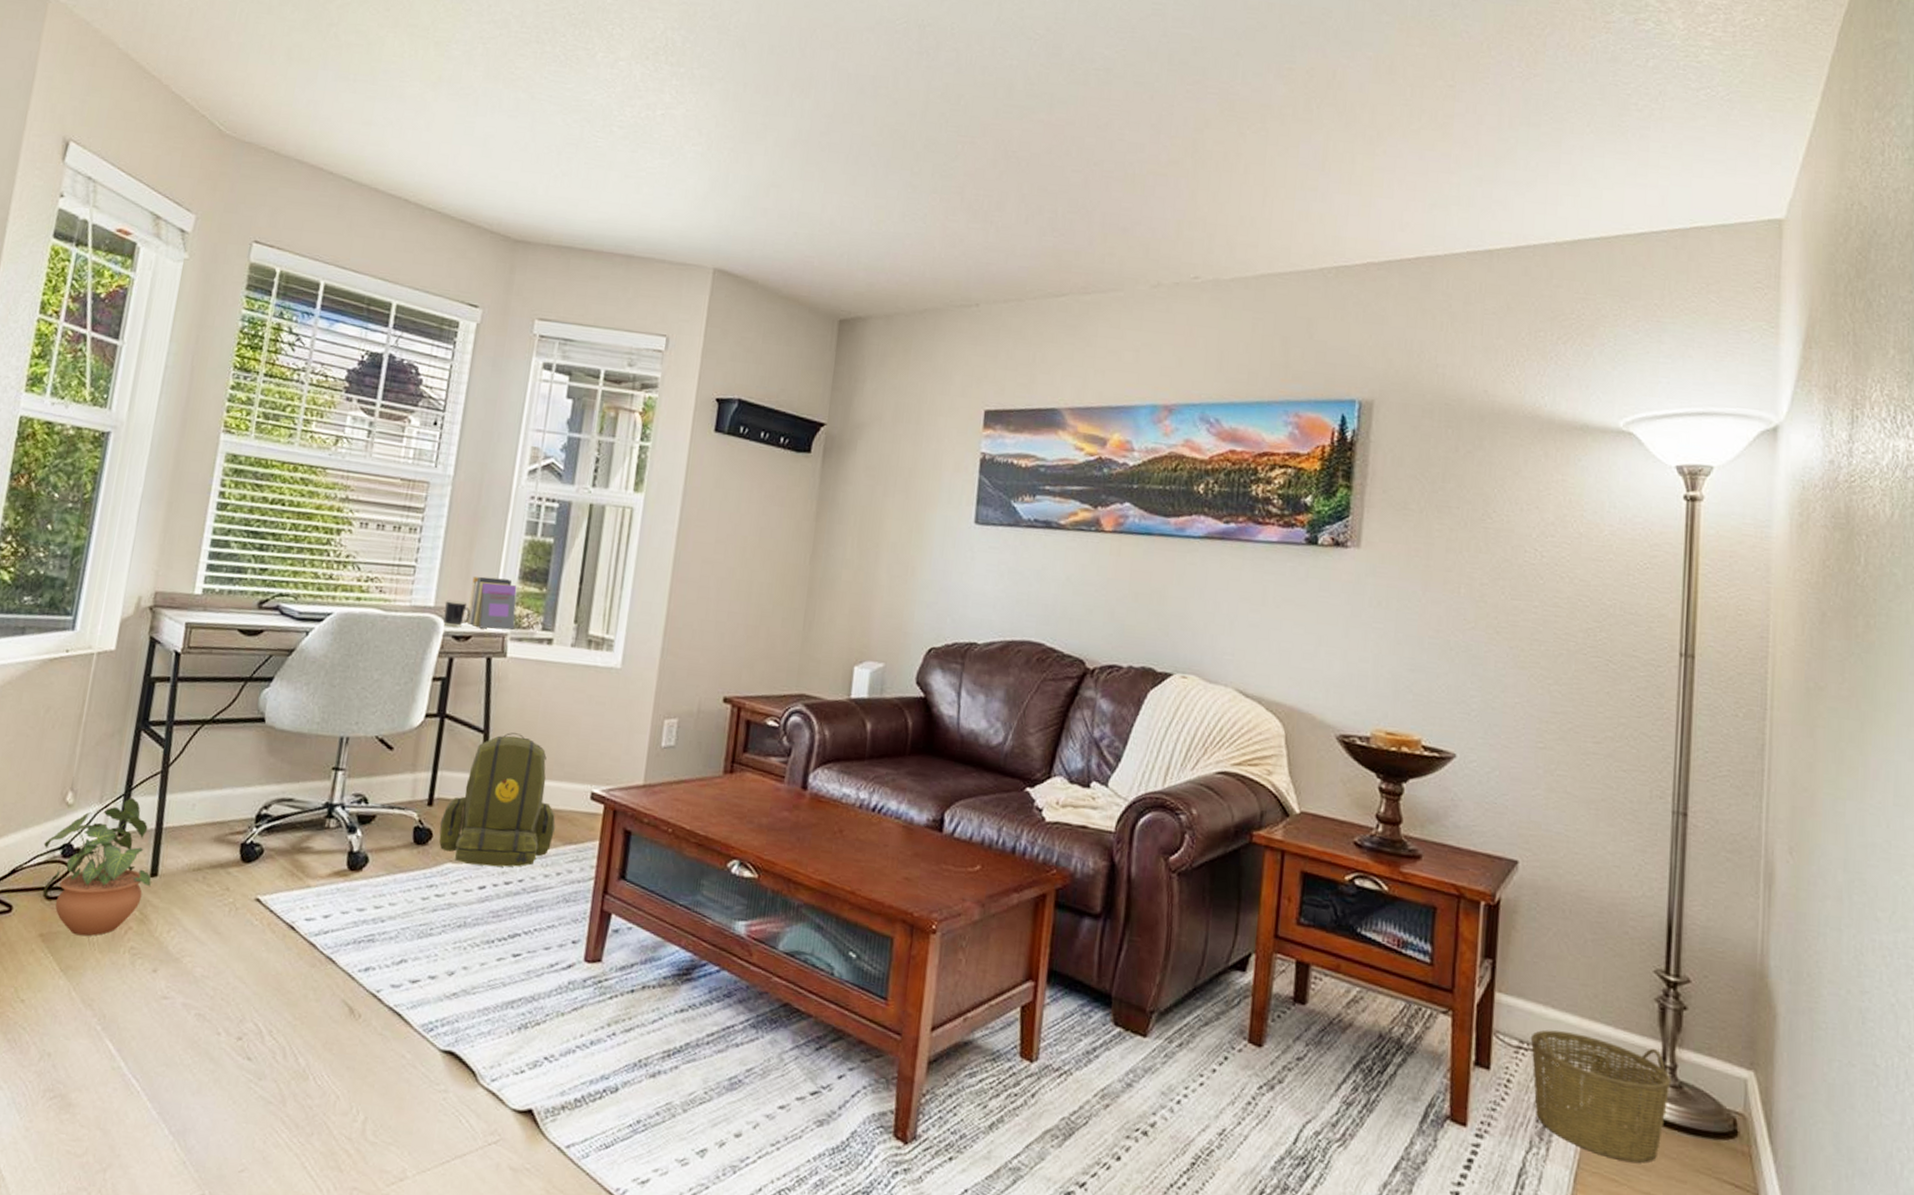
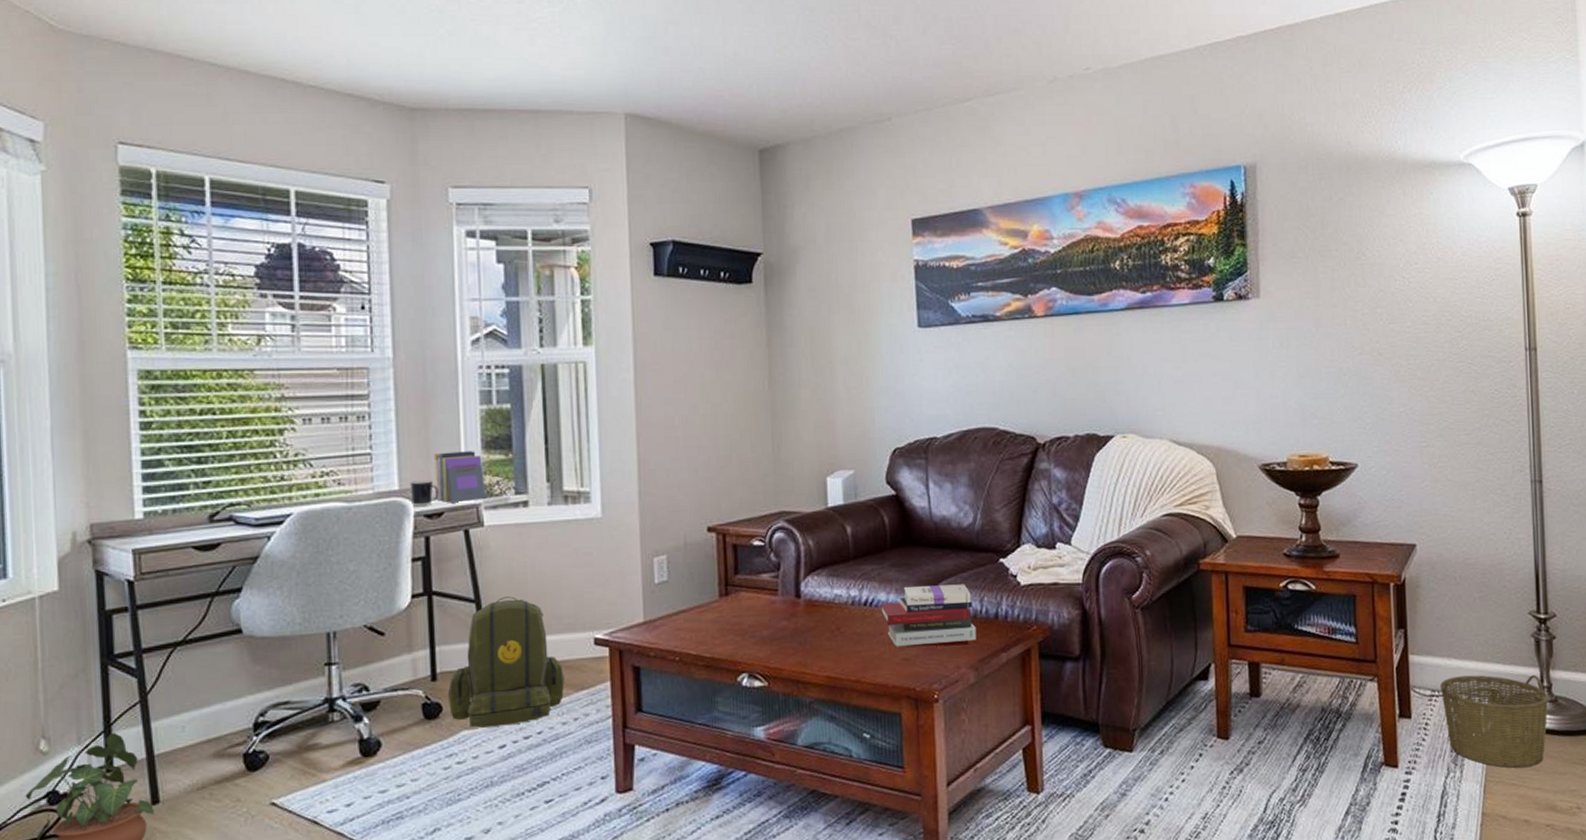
books: none [888,798,989,876] -> present [880,584,976,647]

